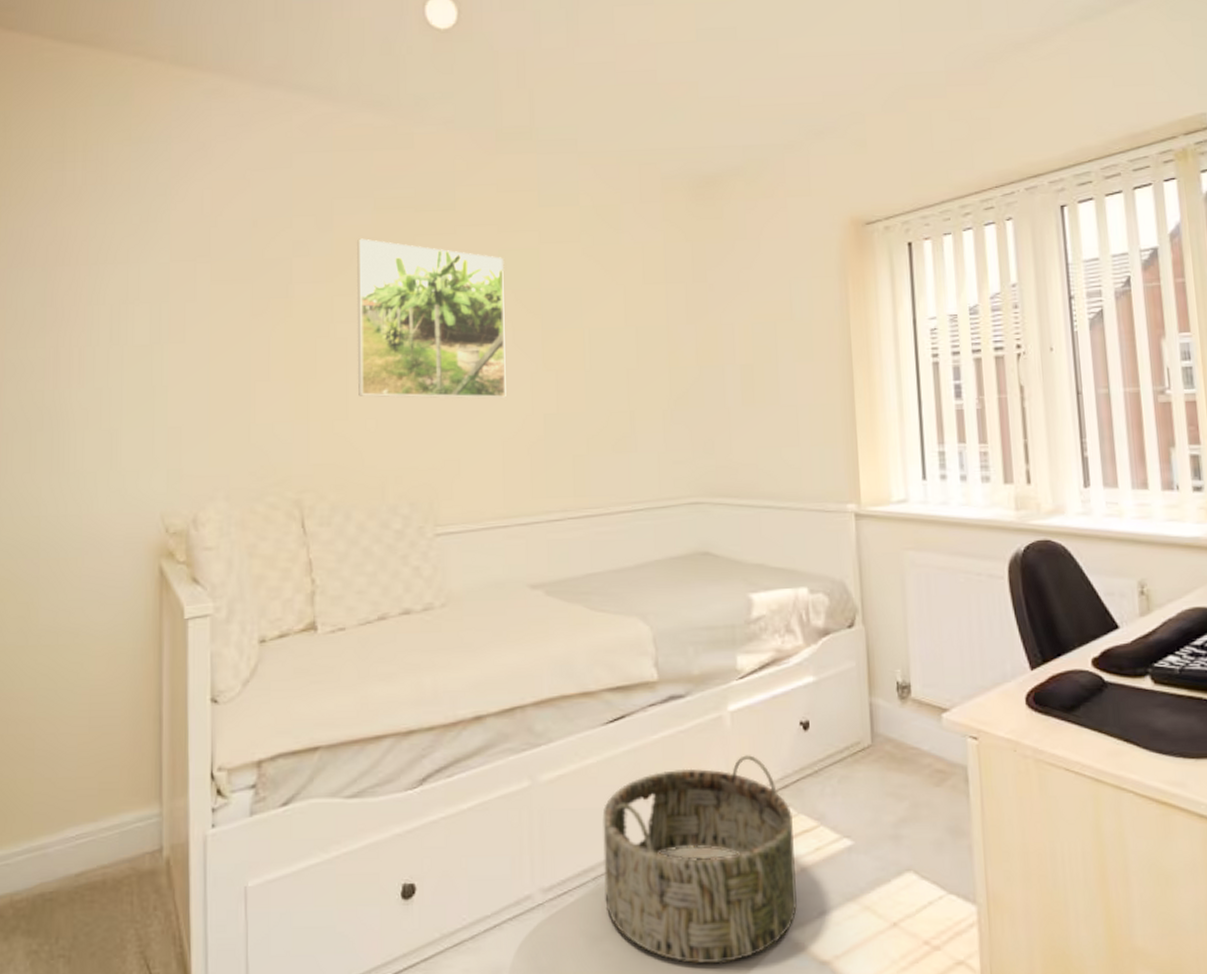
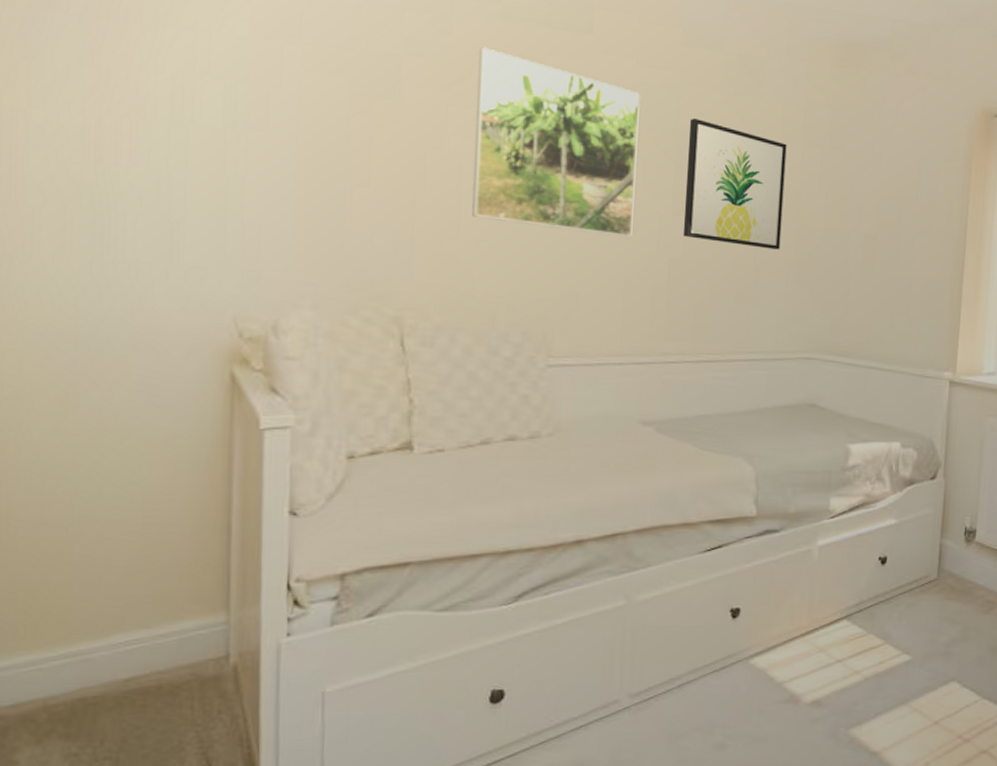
wall art: none [552,274,654,393] -> present [683,118,787,250]
basket: present [602,755,797,964] -> none [688,584,863,755]

